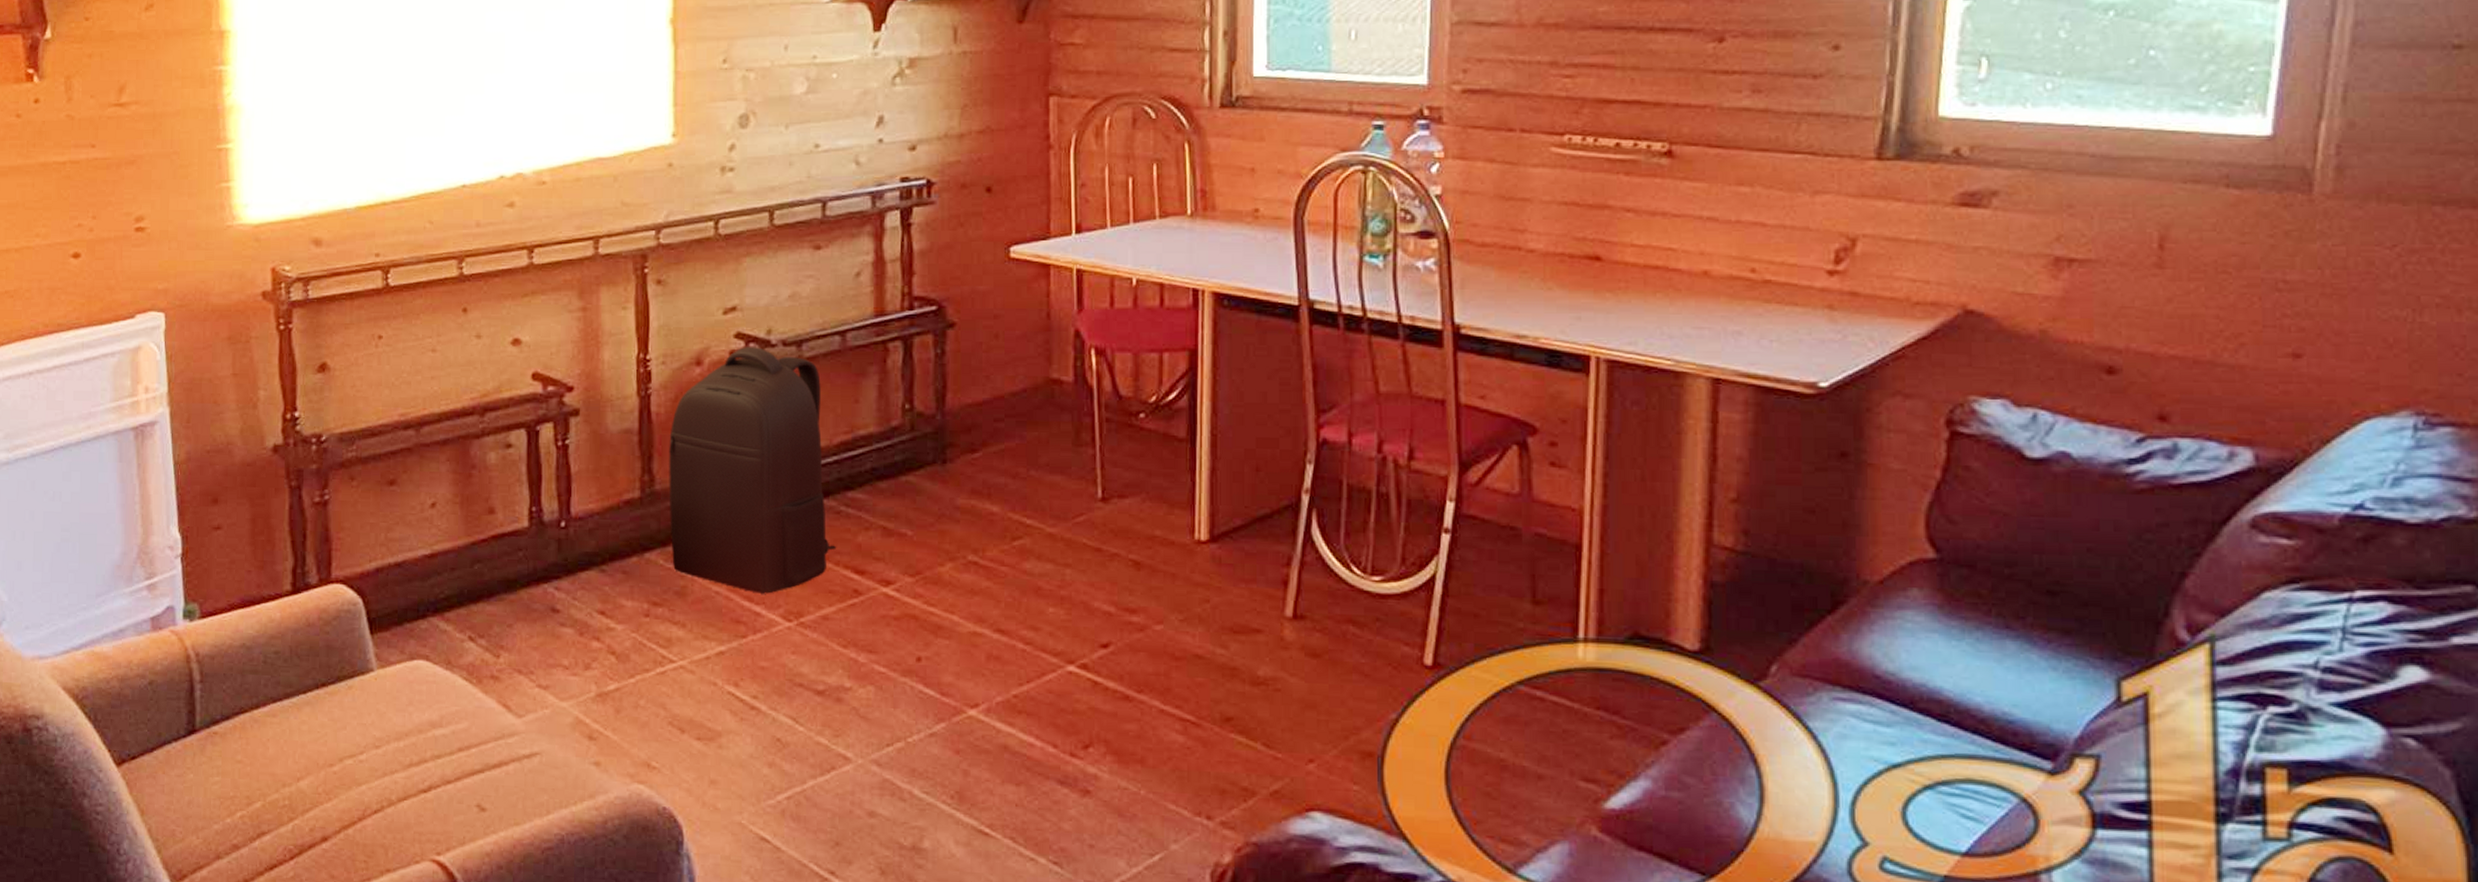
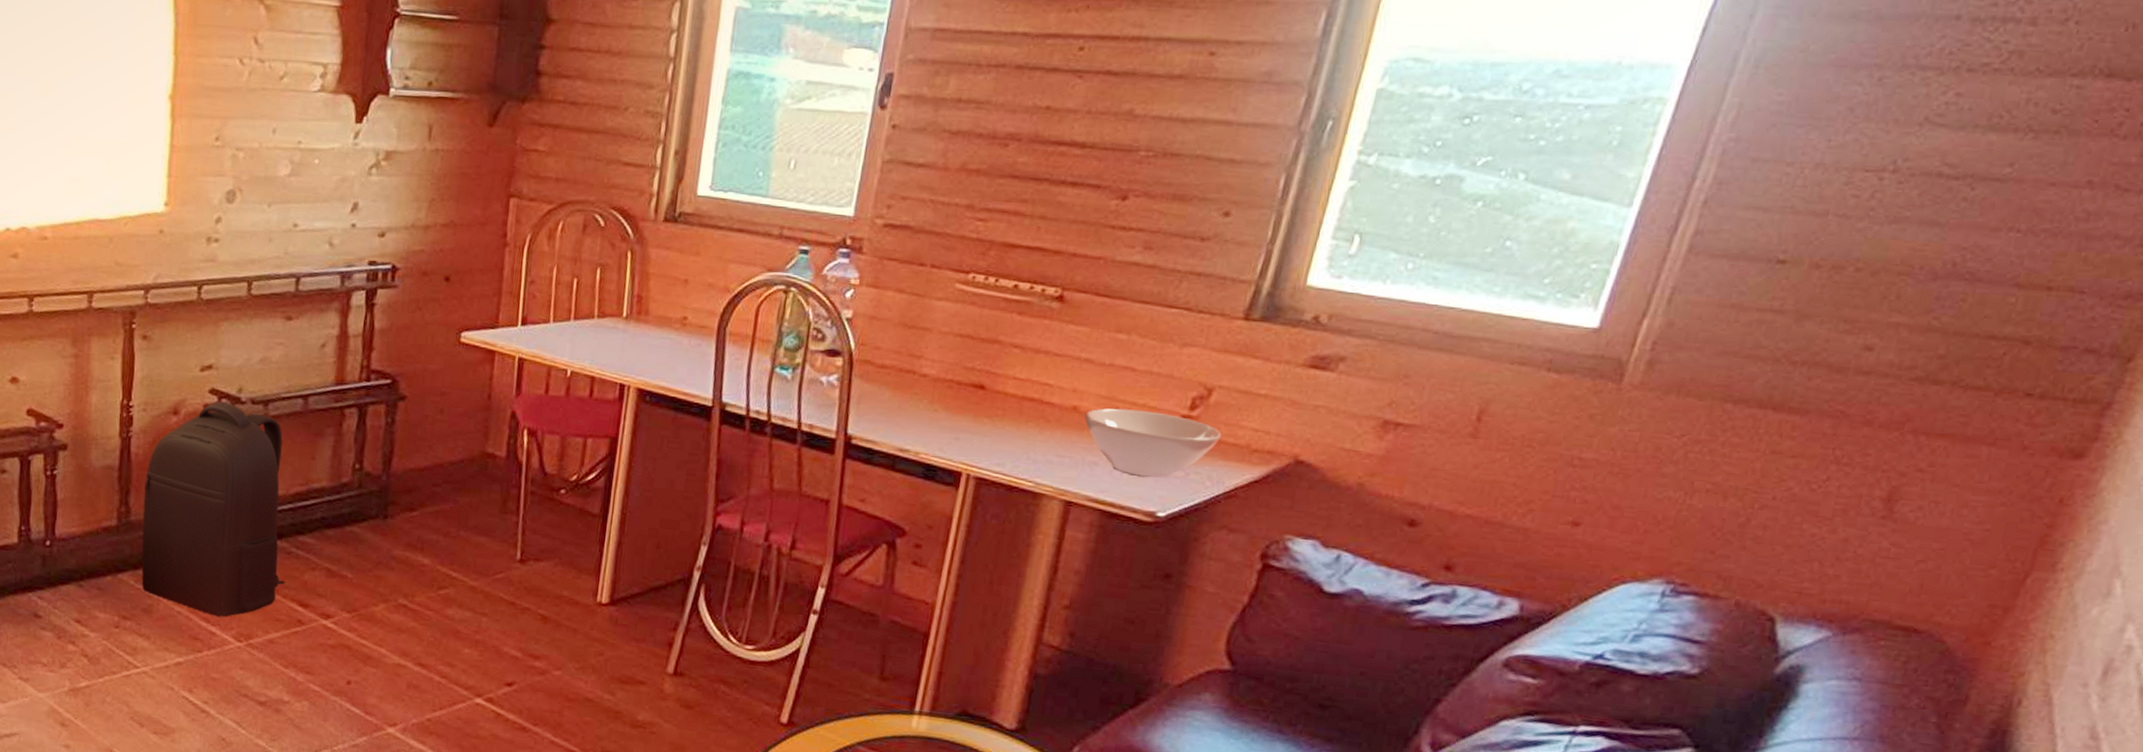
bowl: none [1718,269,1877,343] -> present [1084,408,1222,478]

